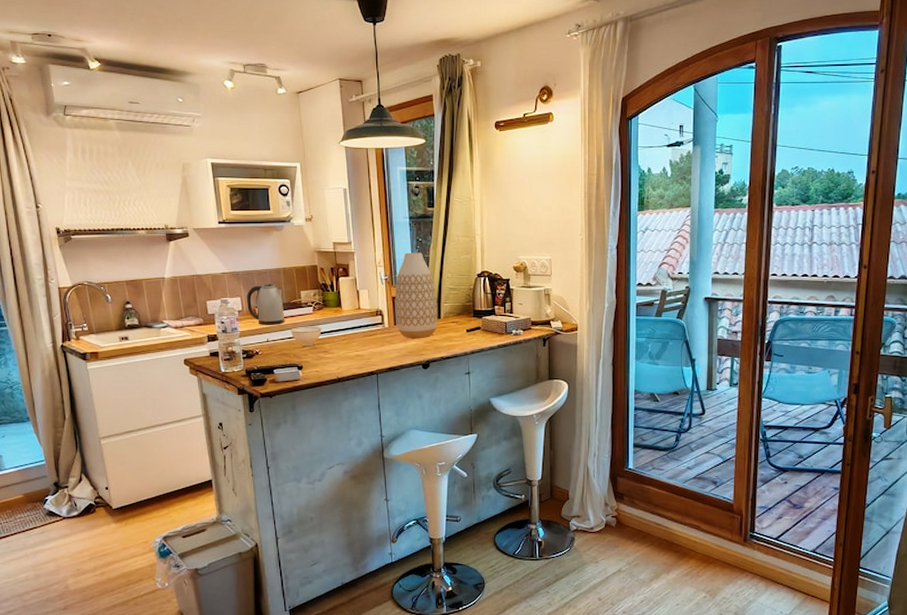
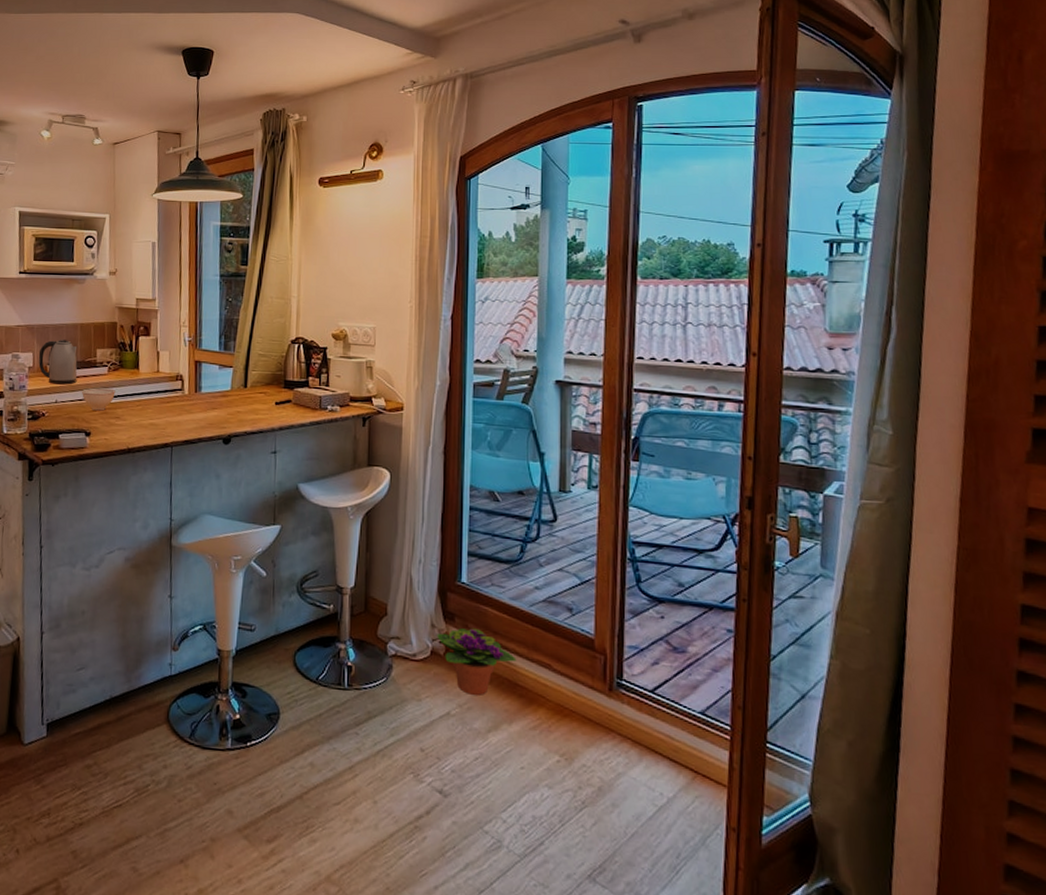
vase: present [395,252,438,338] -> none [197,313,244,409]
potted flower: none [609,503,673,554] -> present [437,628,517,695]

